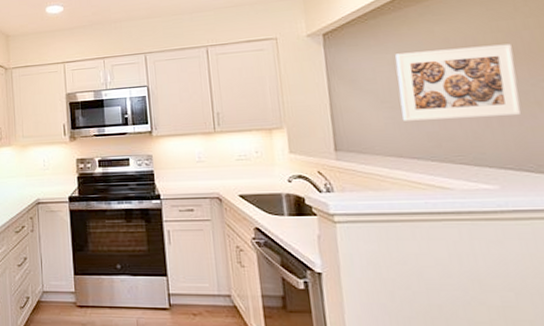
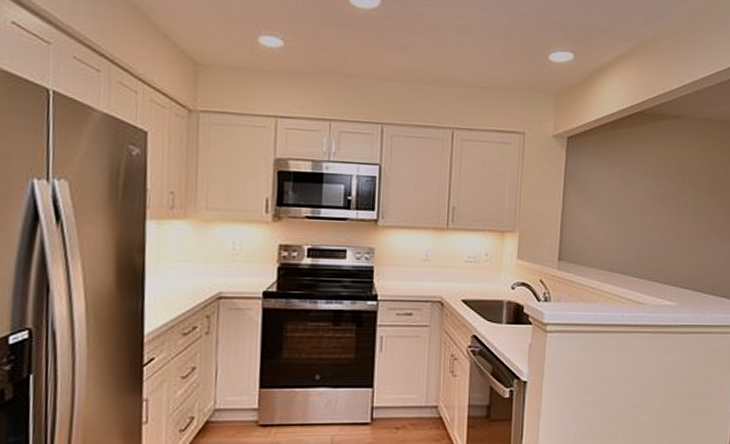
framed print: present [395,43,522,121] -> none [620,169,710,241]

